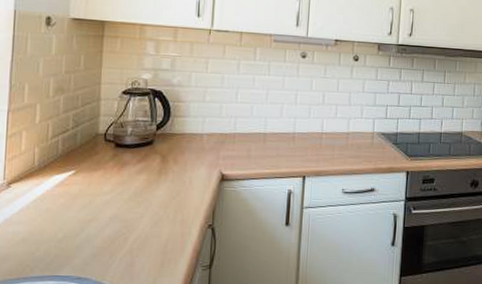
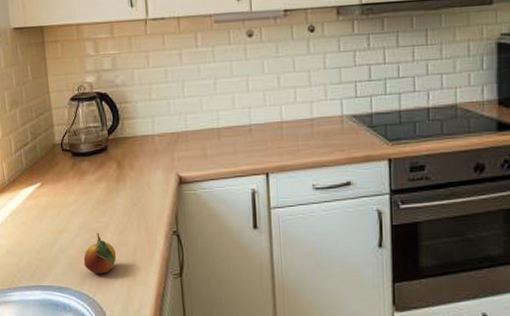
fruit: none [109,223,146,265] -> present [83,232,116,274]

